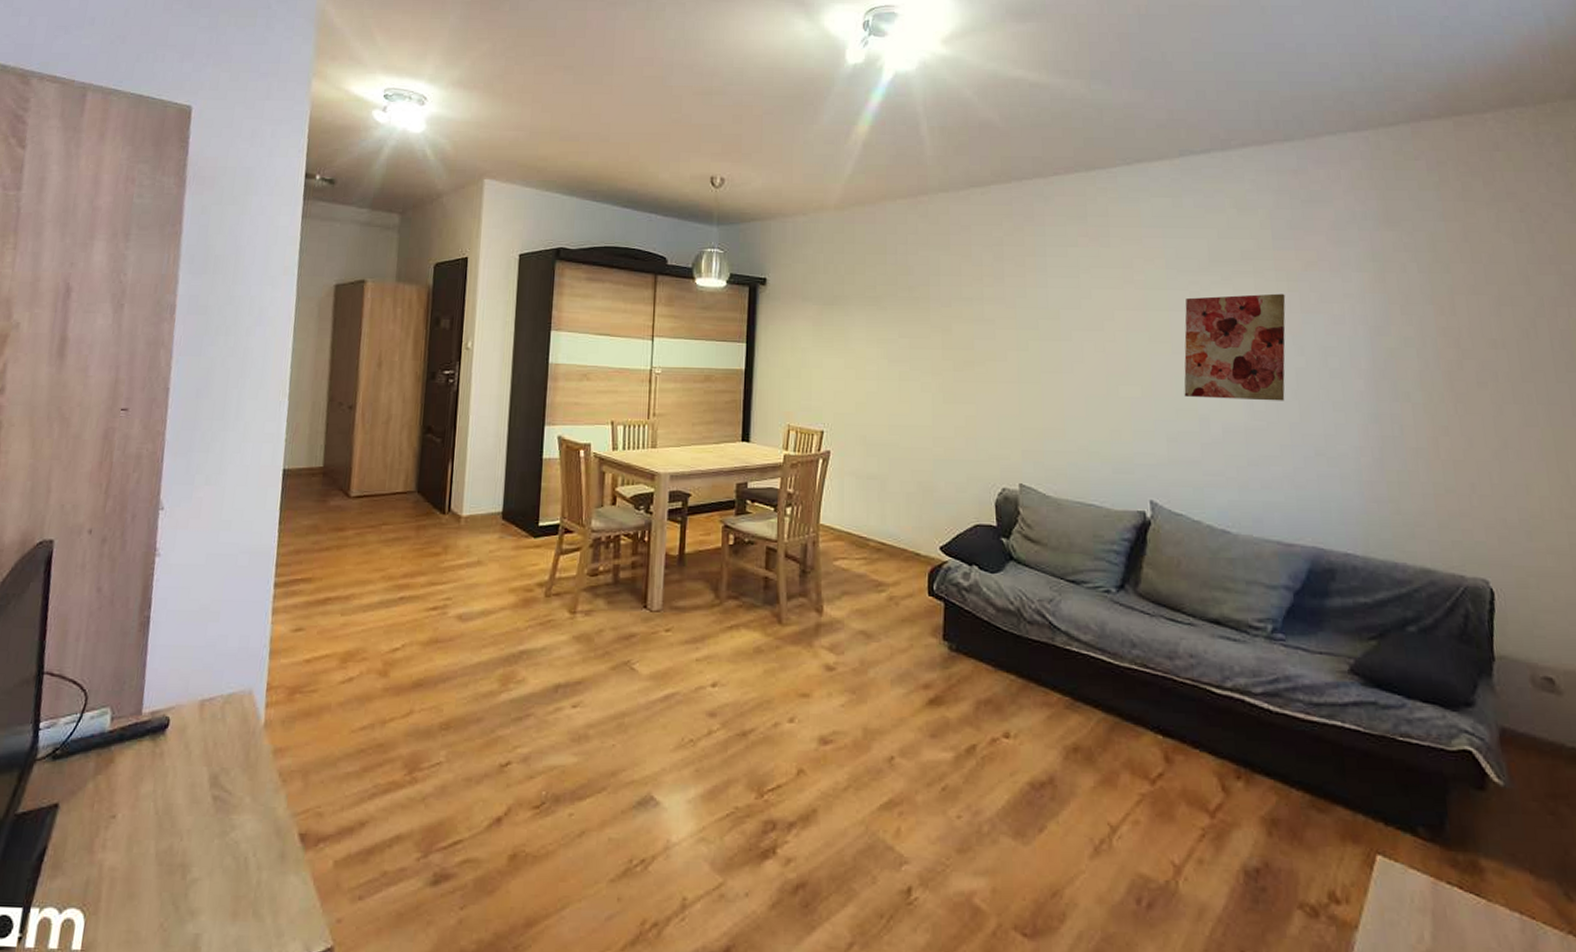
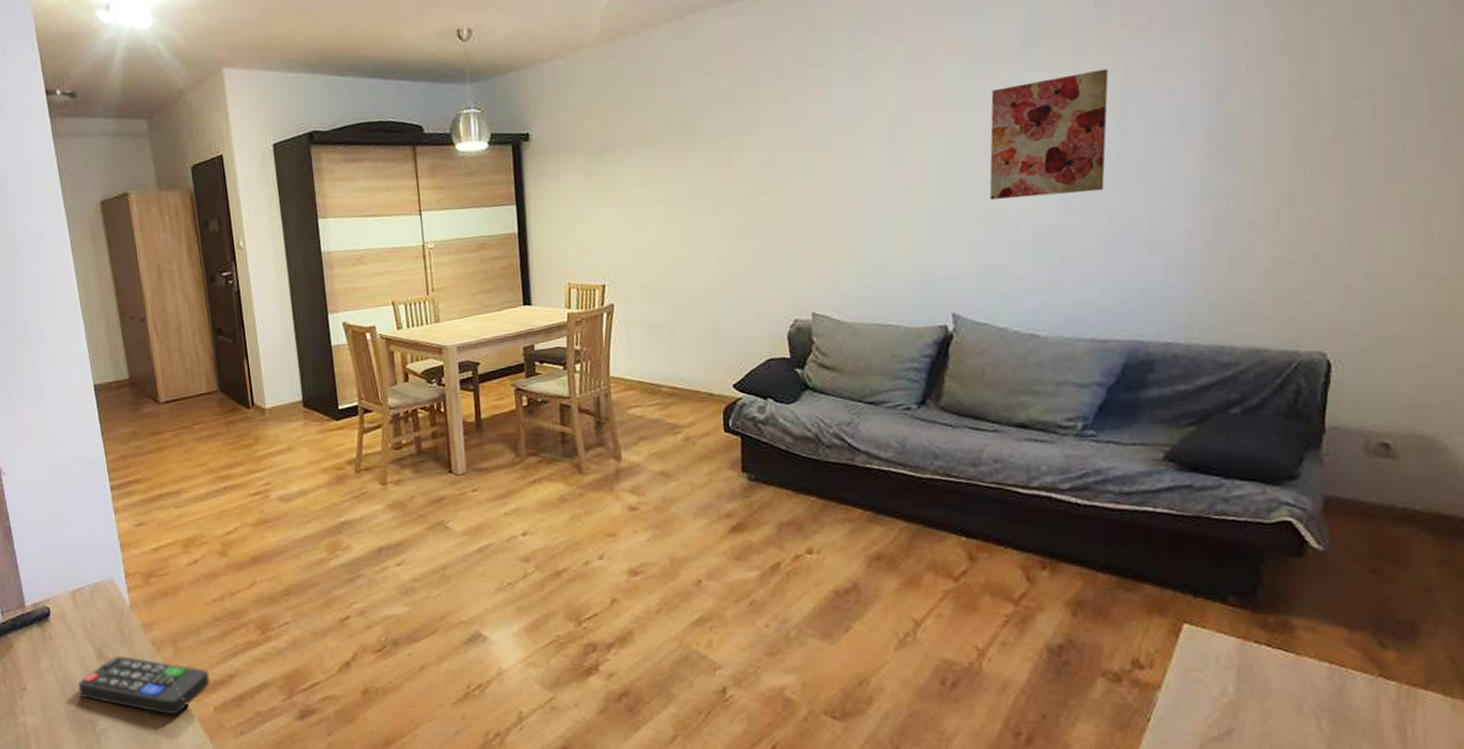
remote control: none [178,785,337,867] -> present [77,655,210,715]

